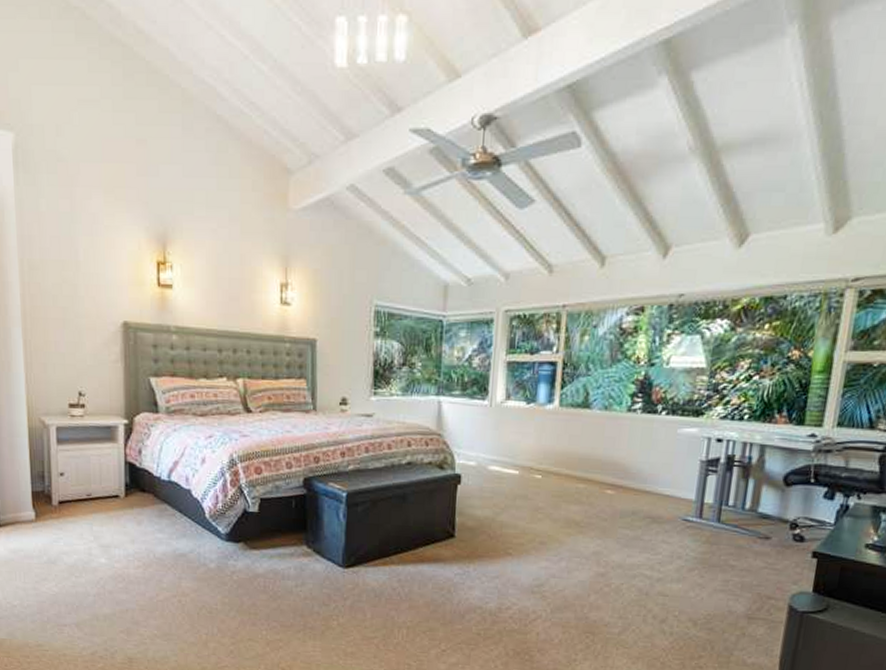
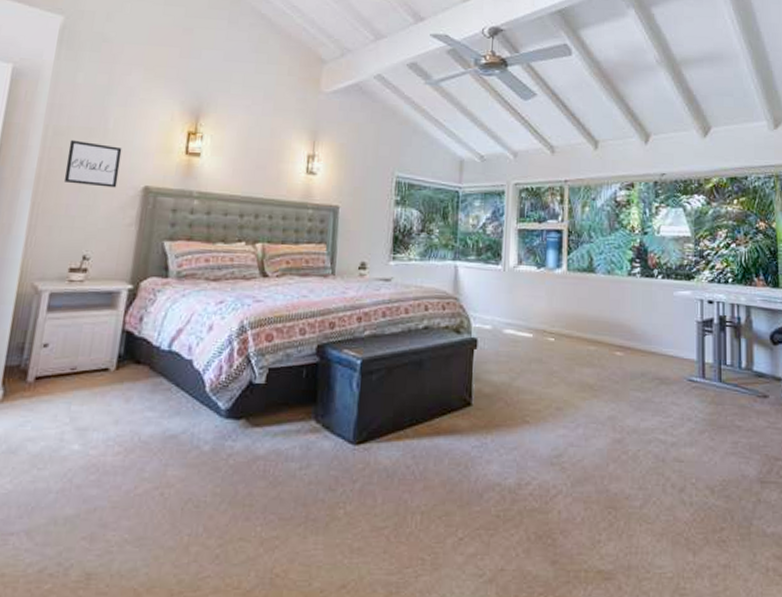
wall art: none [46,274,98,324] -> present [63,139,122,188]

